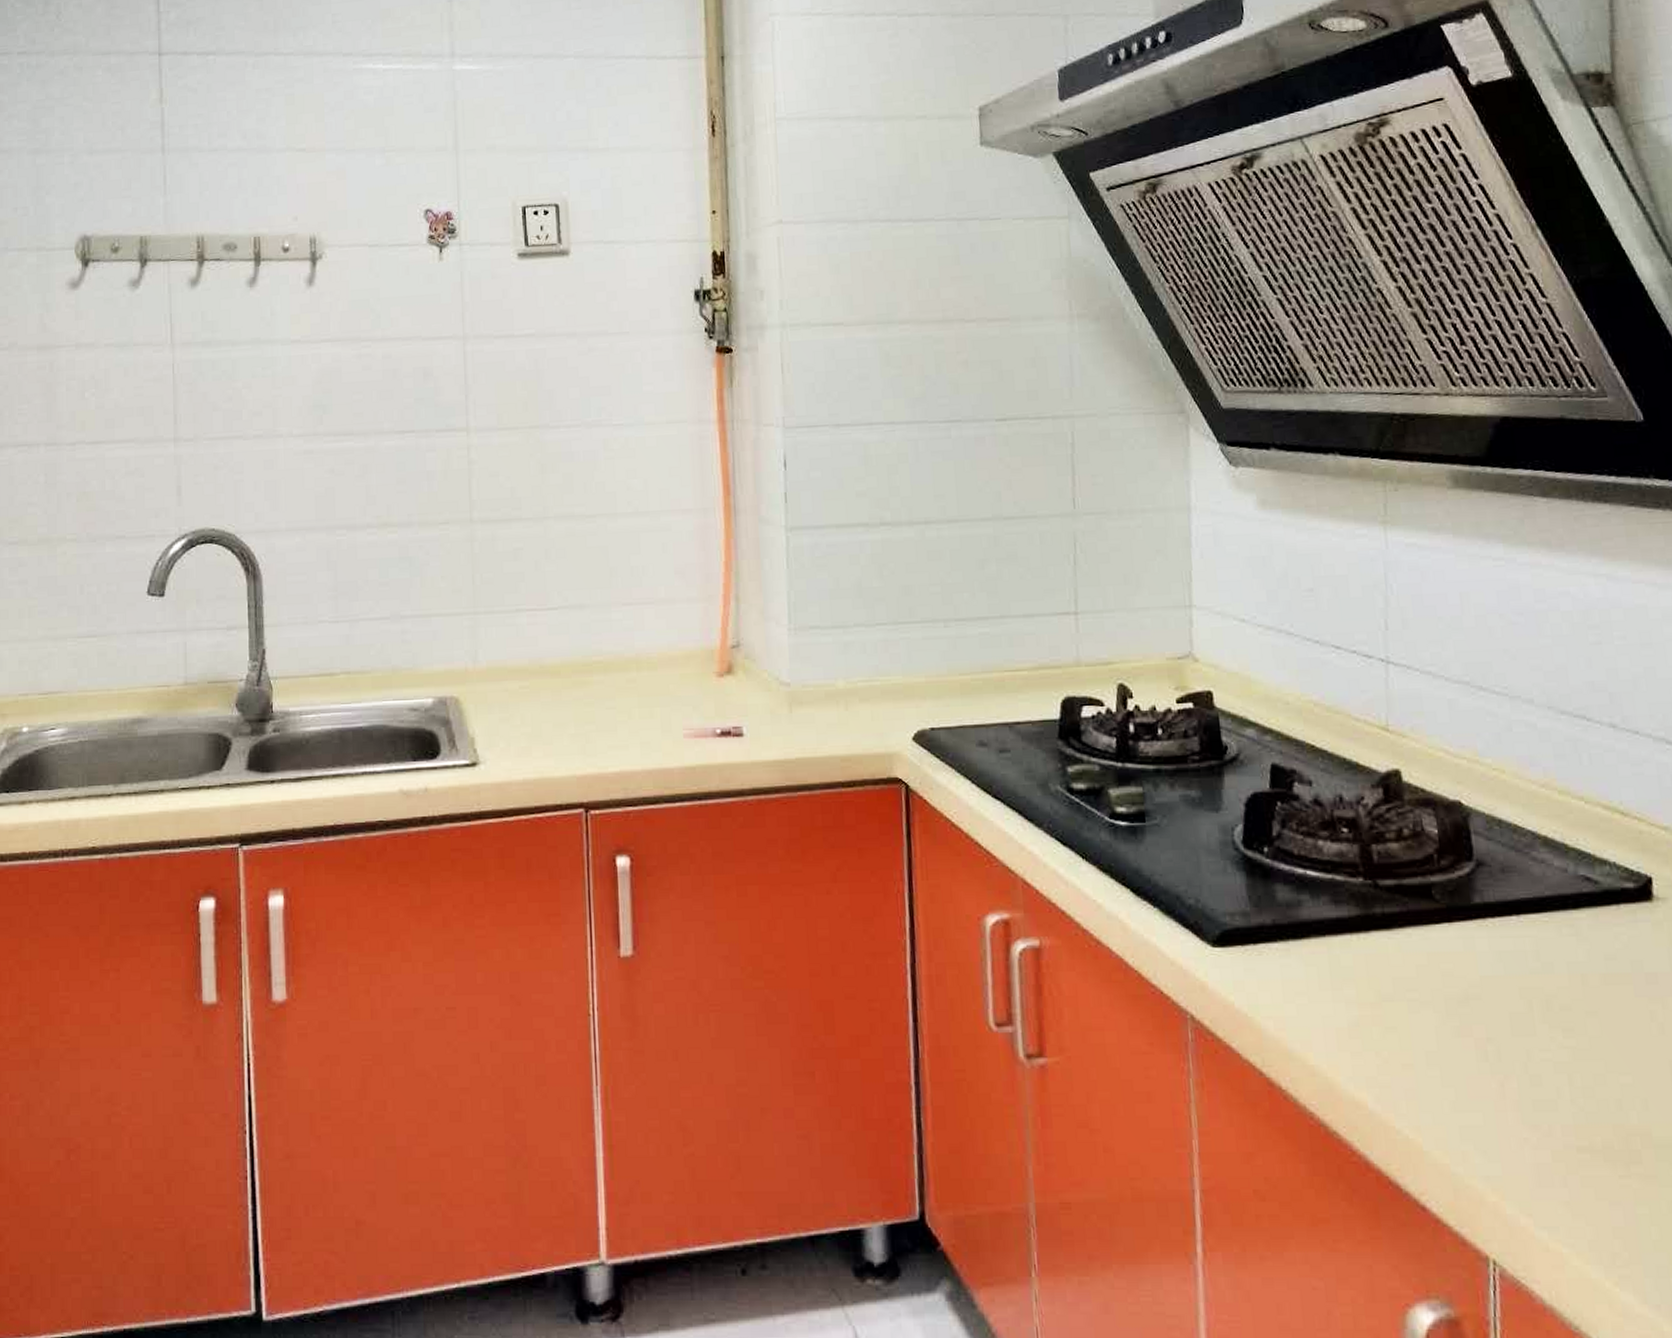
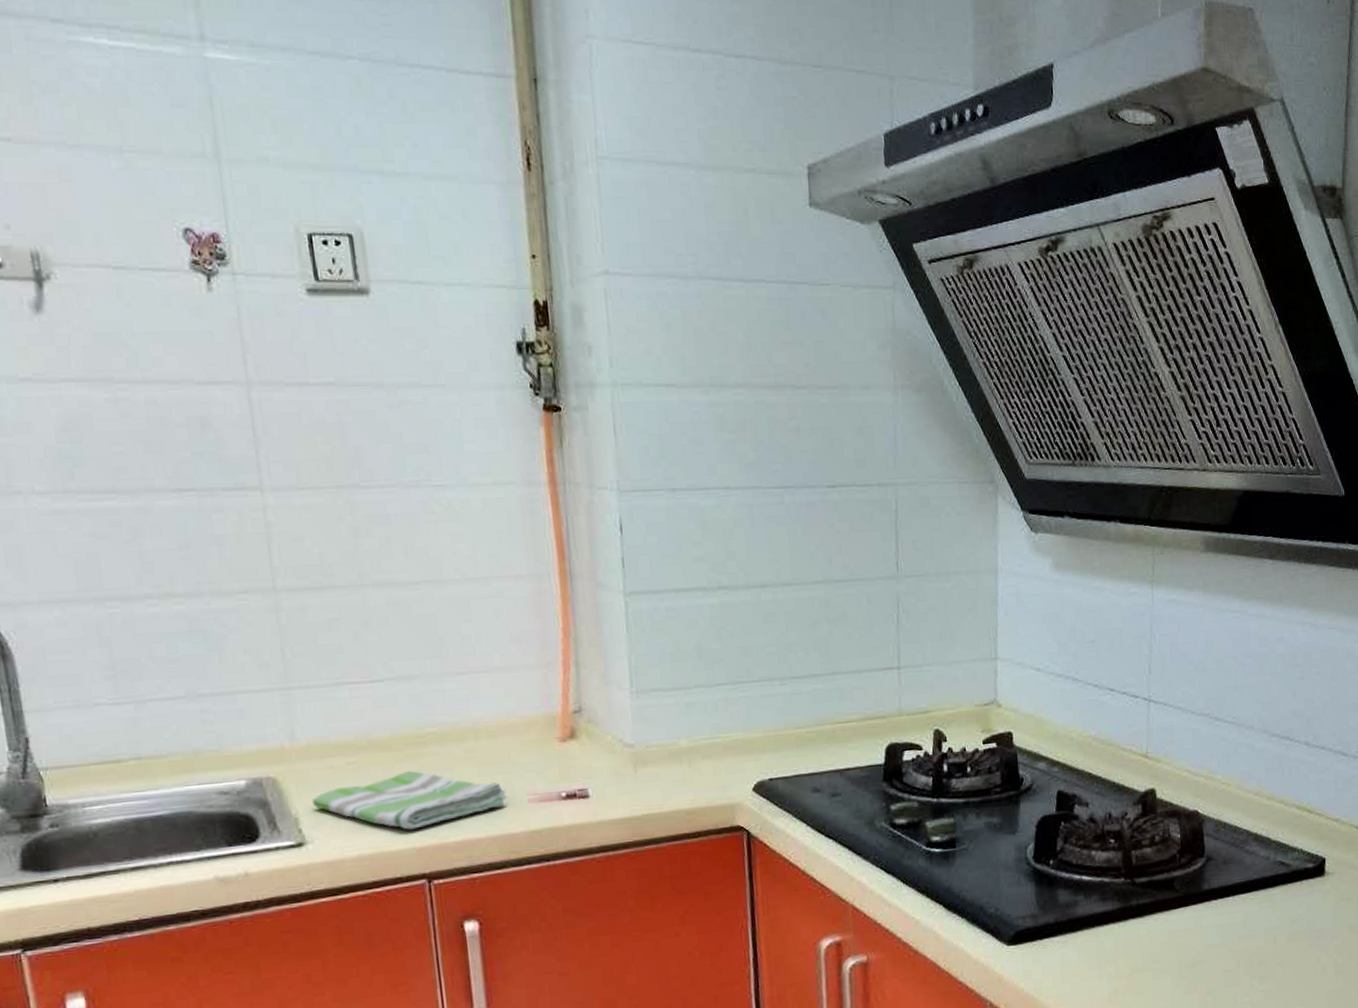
dish towel: none [487,698,664,757] -> present [312,771,507,830]

